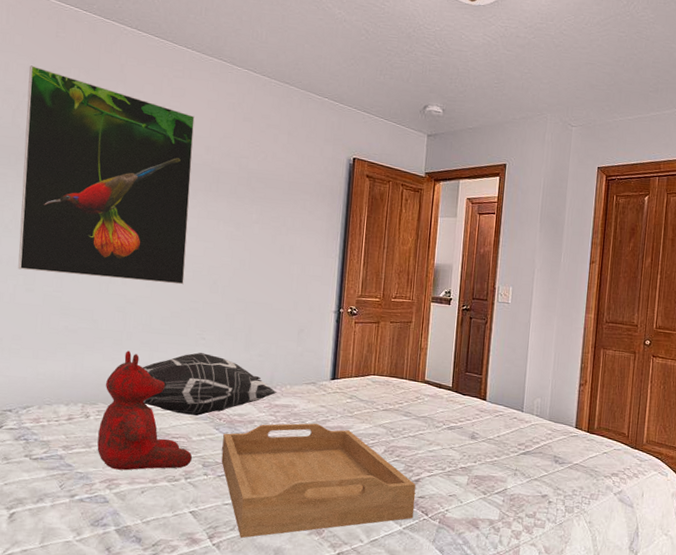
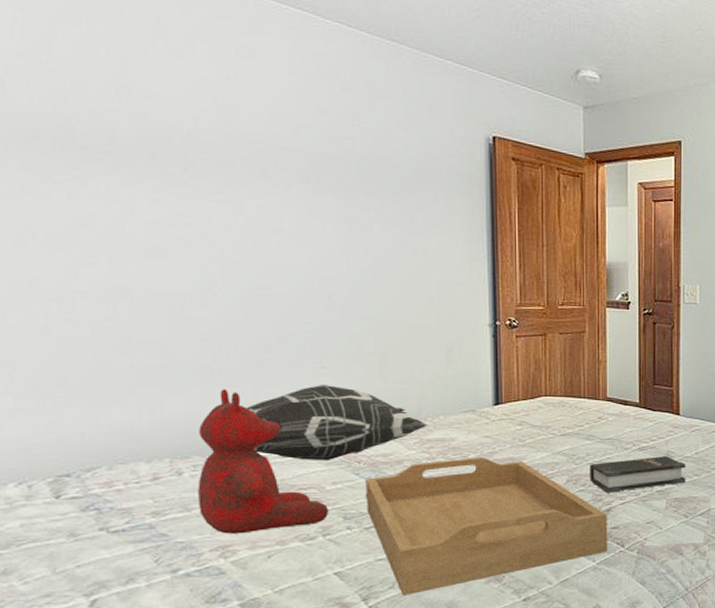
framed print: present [18,65,195,285] -> none [16,14,288,303]
hardback book: none [404,436,489,466] -> present [590,456,686,493]

